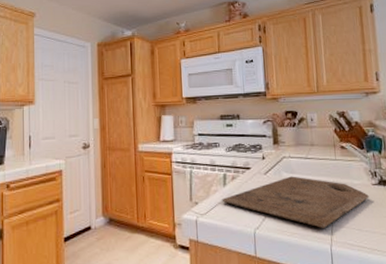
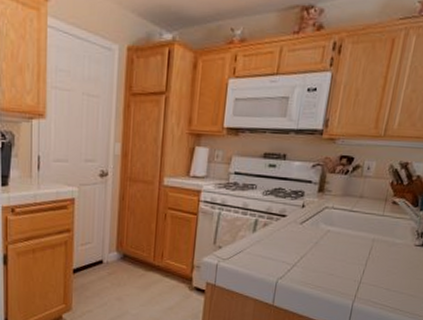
cutting board: present [222,176,369,228] -> none [248,228,408,284]

